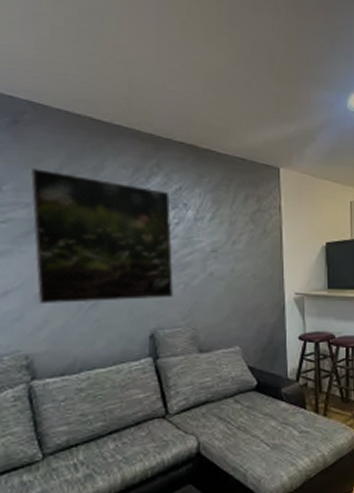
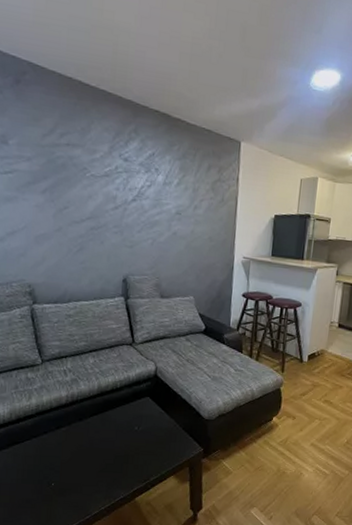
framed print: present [31,168,173,303] -> none [31,126,144,250]

